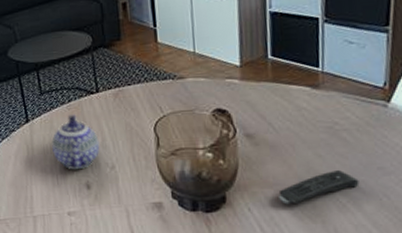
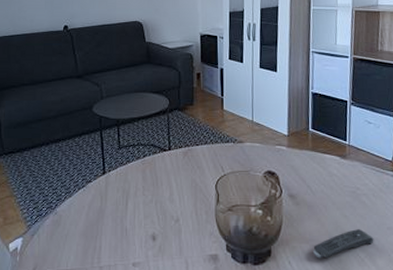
teapot: present [51,114,100,170] -> none [123,169,167,222]

